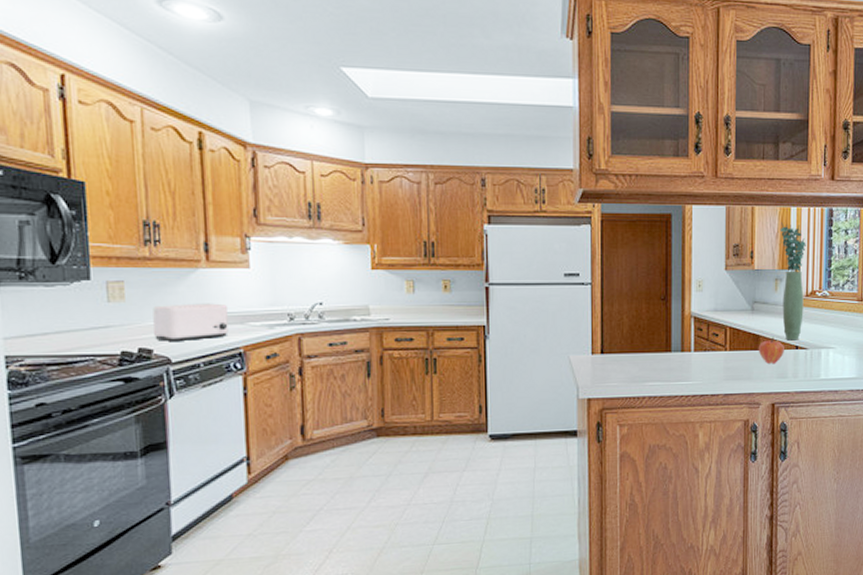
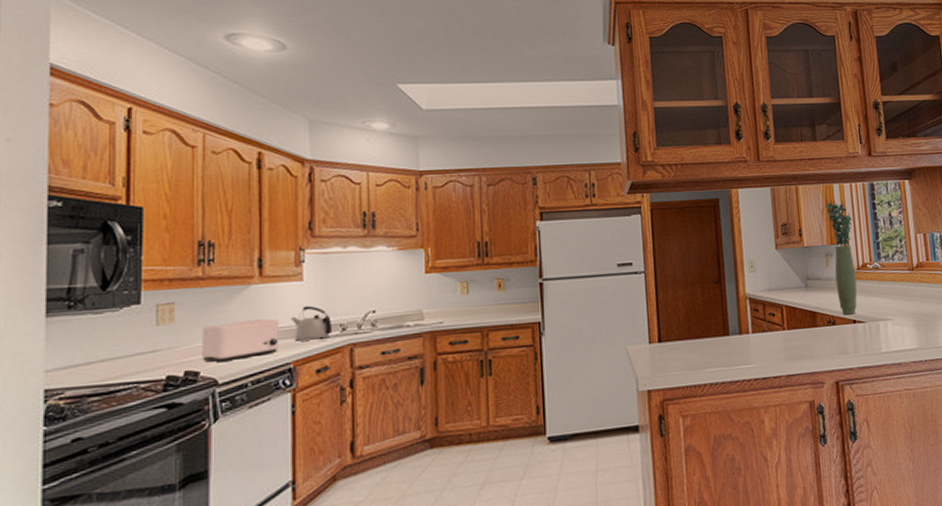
kettle: none [239,293,280,329] -> present [290,305,332,342]
fruit: present [758,337,784,365] -> none [816,313,843,341]

